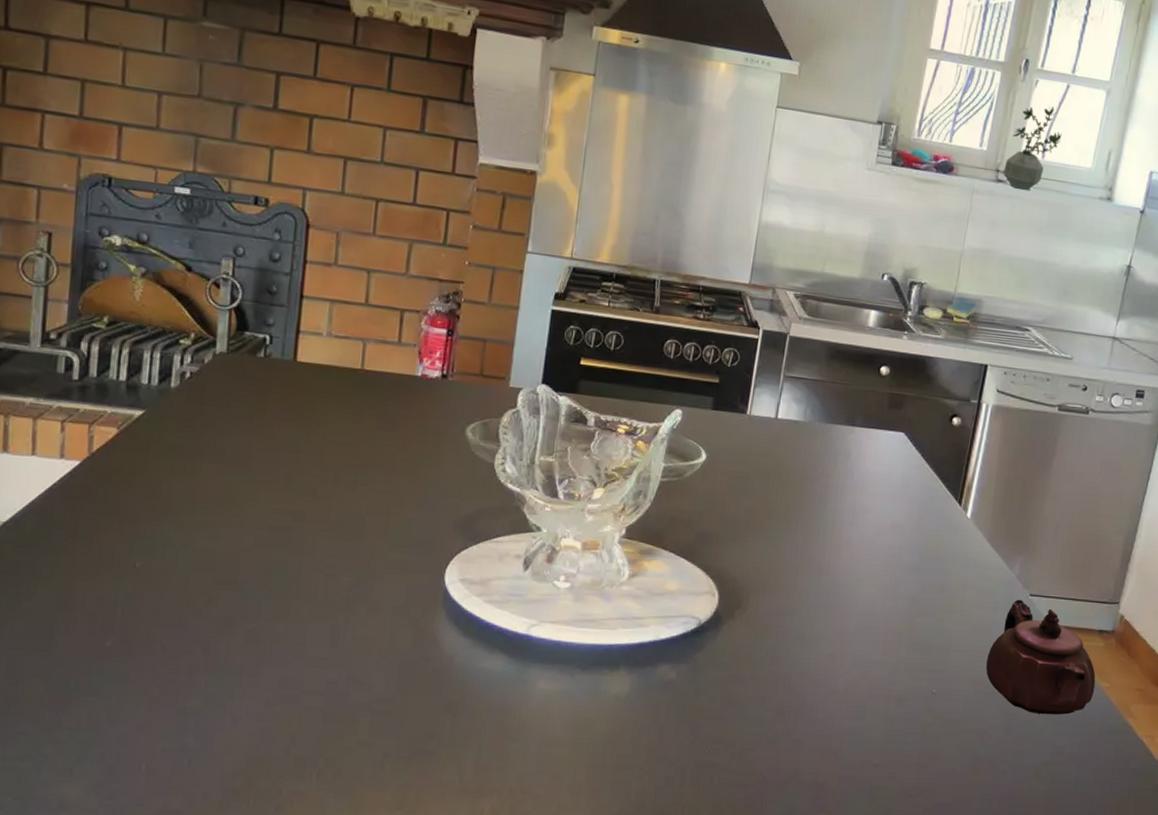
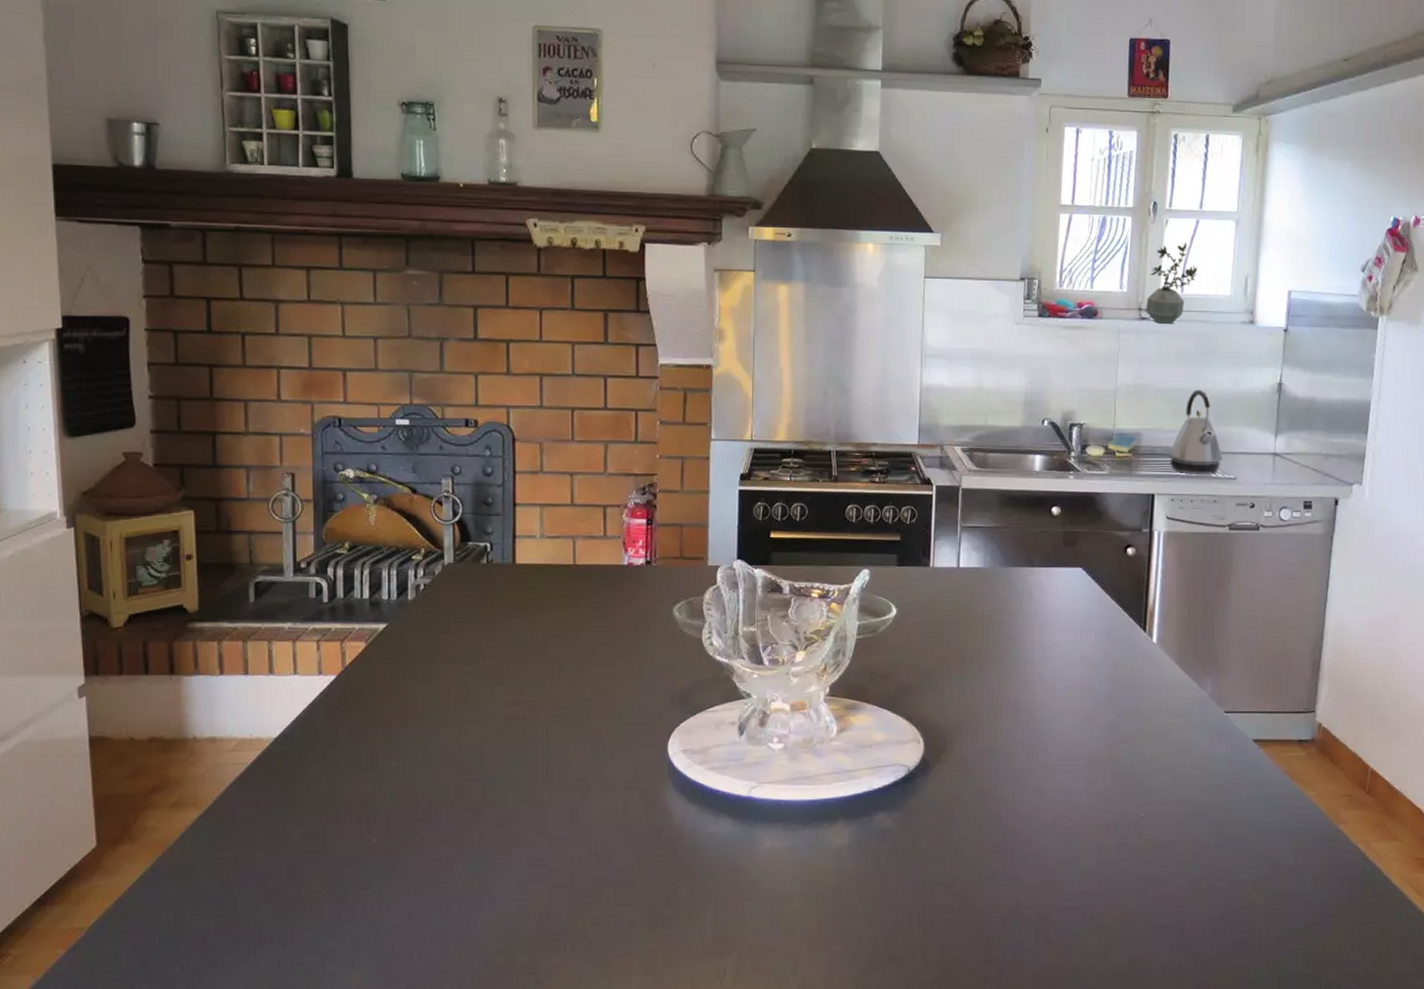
teapot: present [986,599,1096,715] -> none [1191,717,1302,829]
kettle: none [1007,262,1062,351] -> present [1169,389,1222,474]

